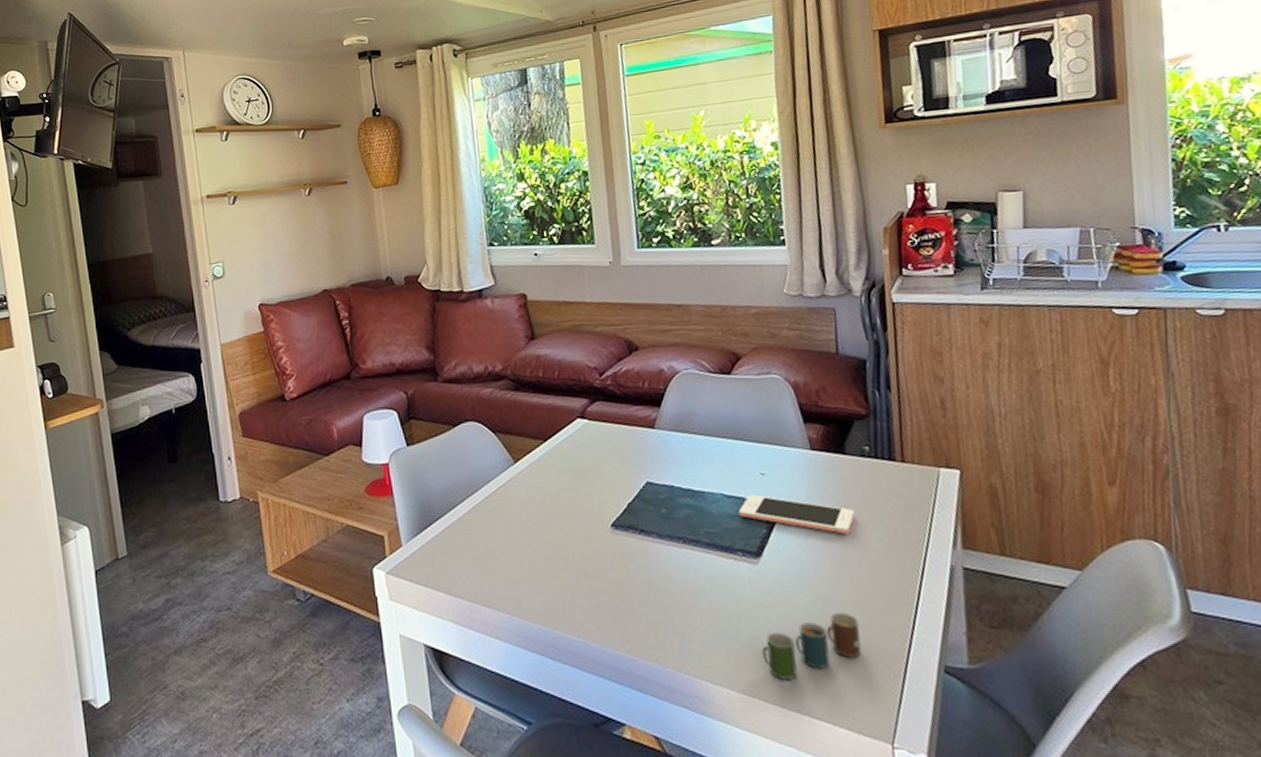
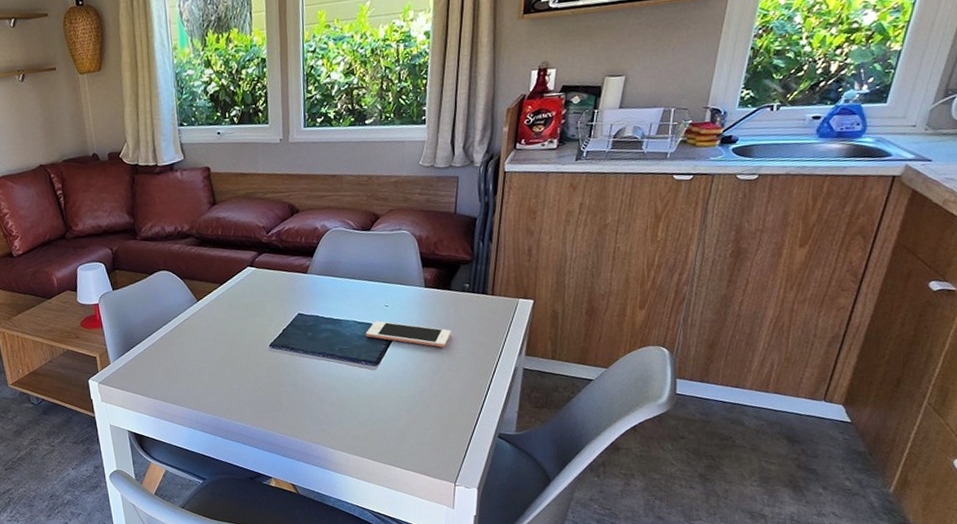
cup: present [761,612,862,680] -> none [372,400,444,446]

